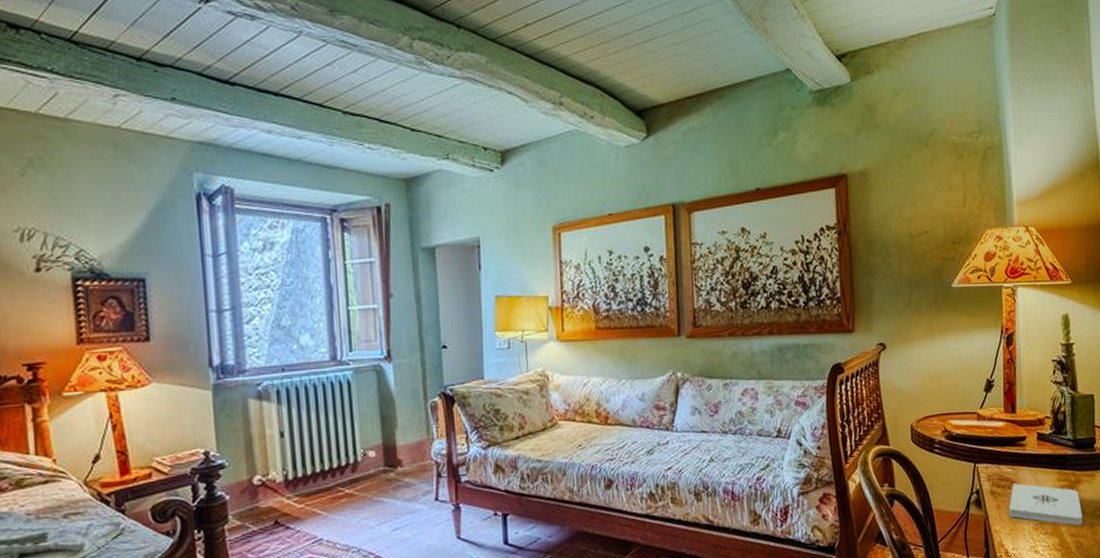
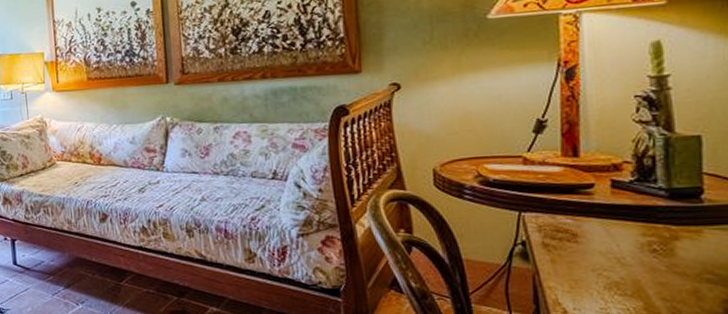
notepad: present [1009,483,1082,526] -> none [568,236,681,289]

